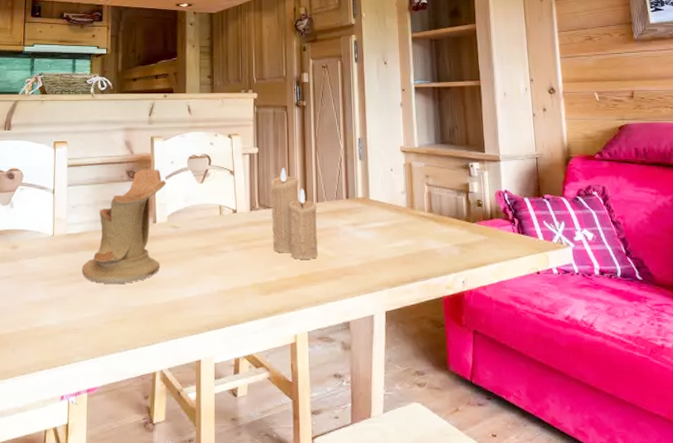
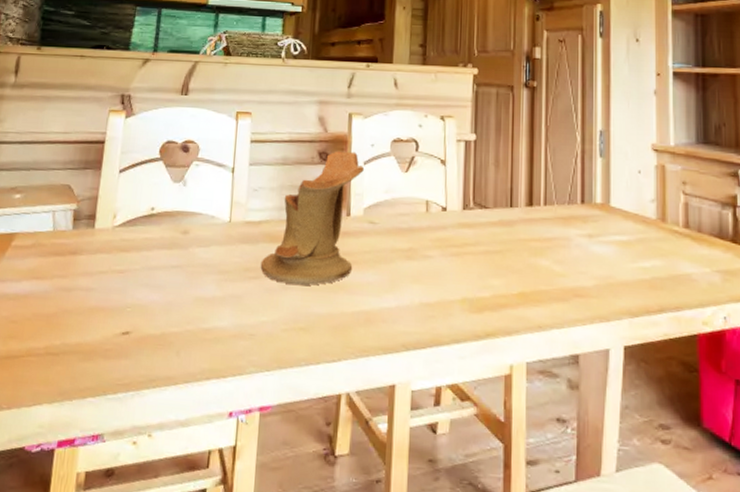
candle: present [270,168,317,259] -> none [488,160,545,274]

